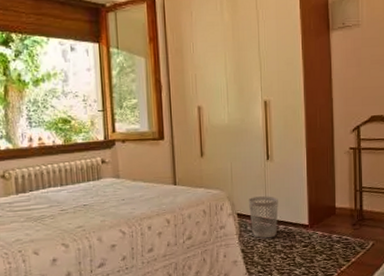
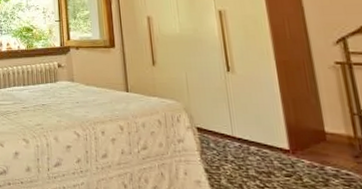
wastebasket: present [249,196,278,239] -> none [209,111,248,160]

